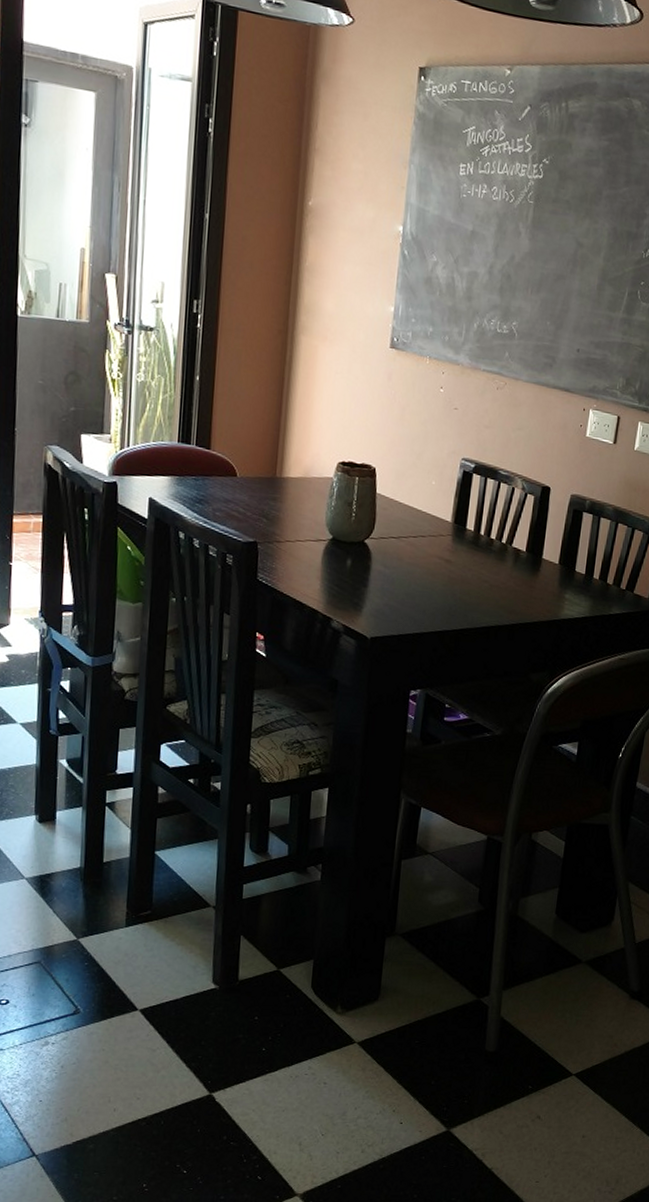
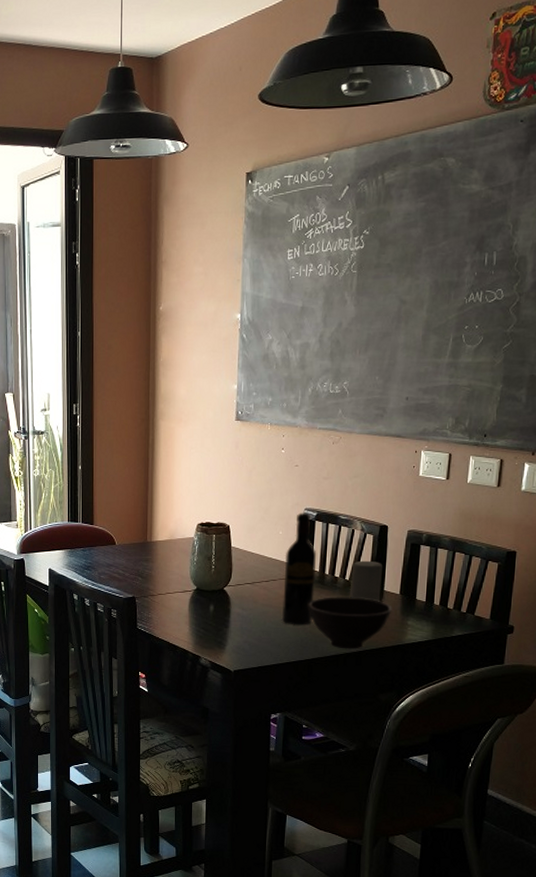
wine bottle: none [429,462,473,590] -> present [281,512,317,625]
bowl: none [459,560,550,622] -> present [308,596,392,650]
candle: none [506,523,543,571] -> present [350,560,383,602]

